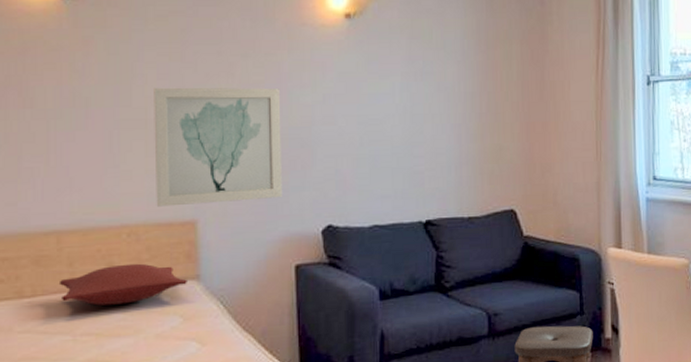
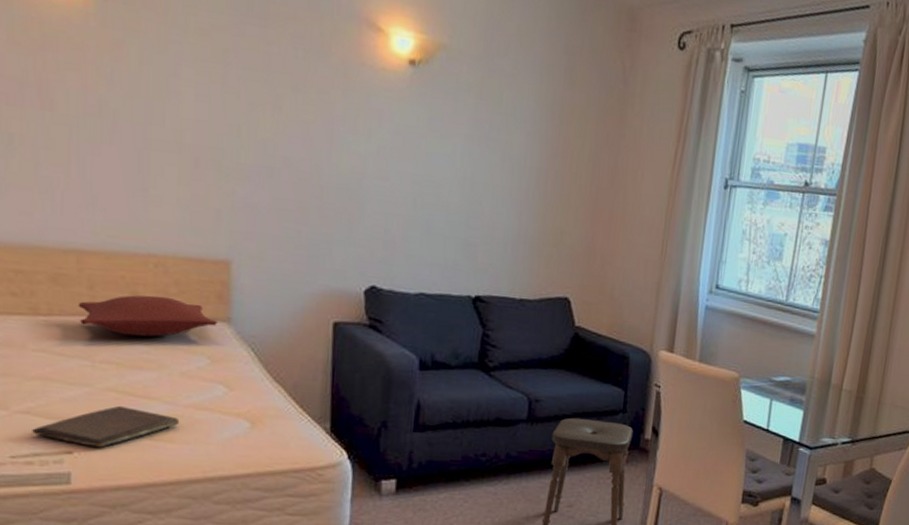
wall art: present [154,87,282,207] -> none [187,109,330,250]

